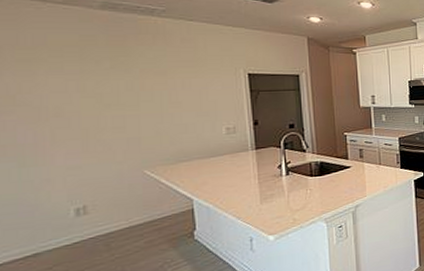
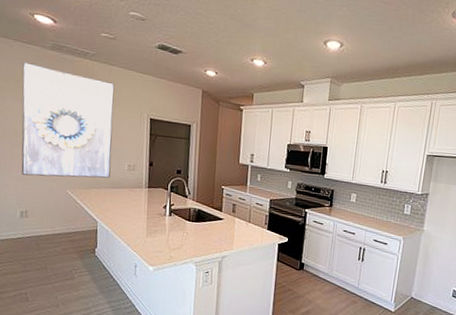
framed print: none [59,27,204,163] -> present [21,62,115,178]

